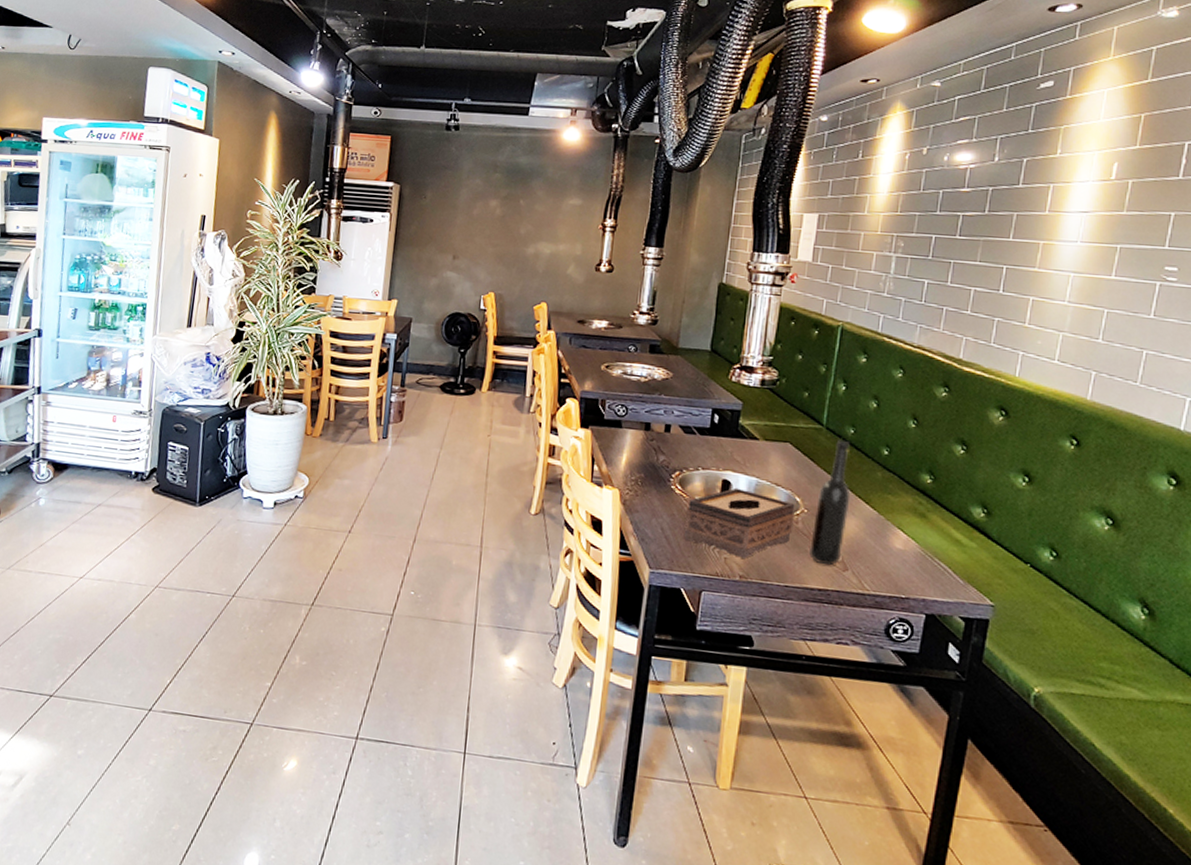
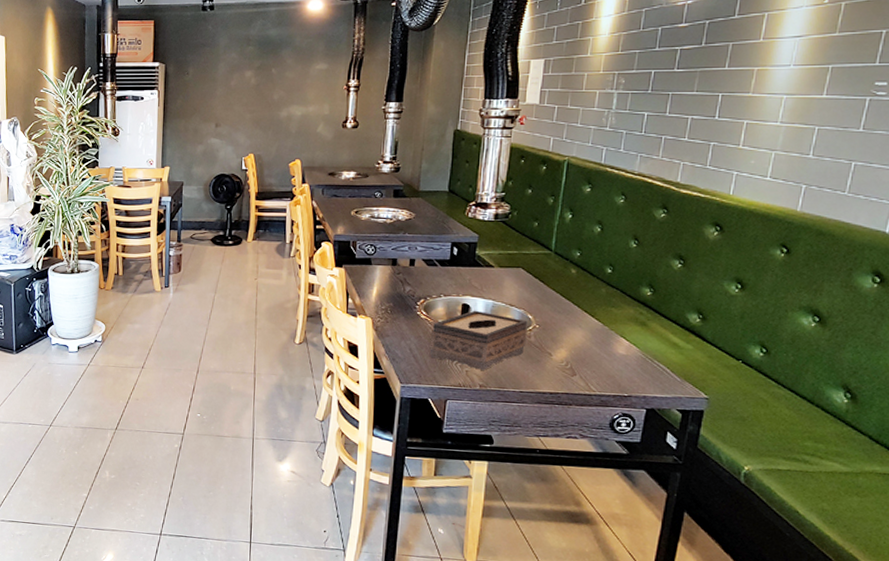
bottle: present [809,439,851,566] -> none [541,262,578,372]

